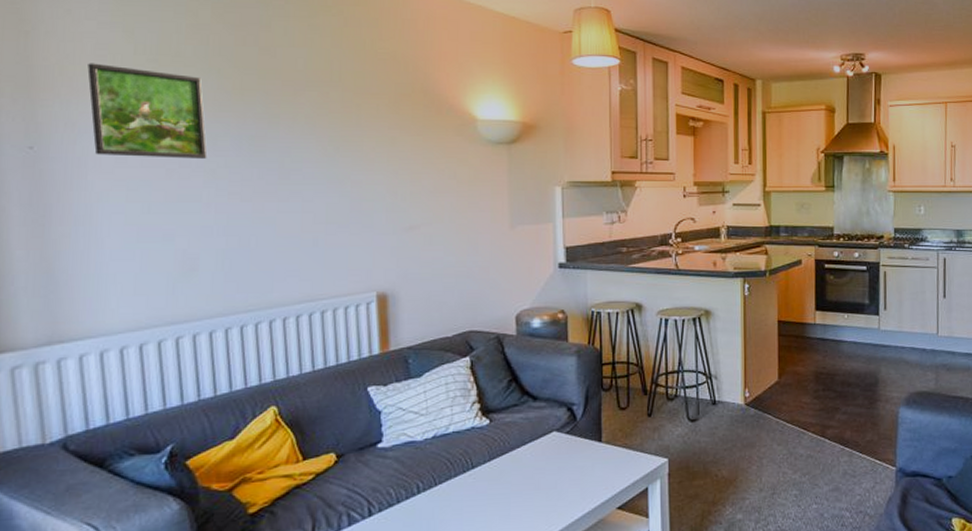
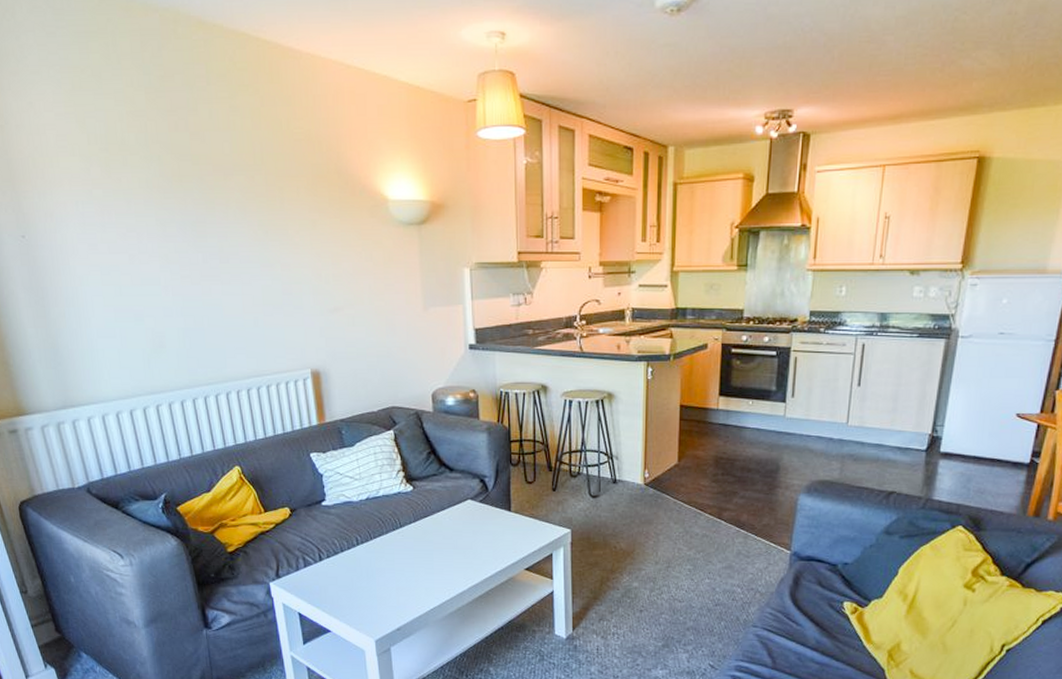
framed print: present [87,63,208,159] -> none [53,154,160,245]

